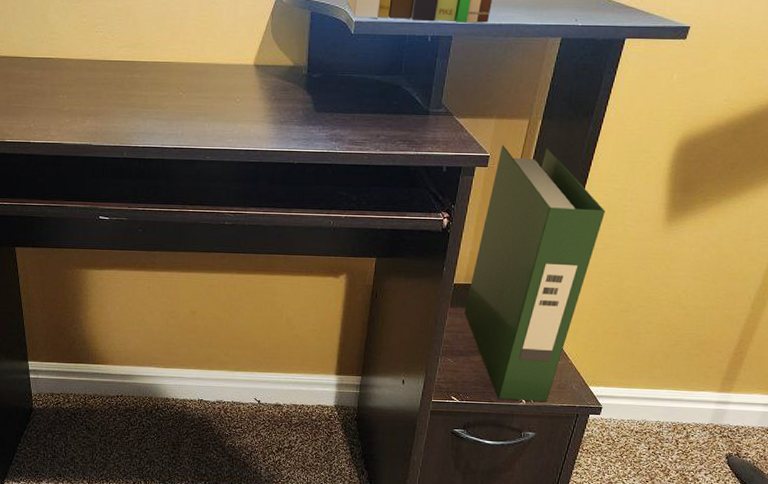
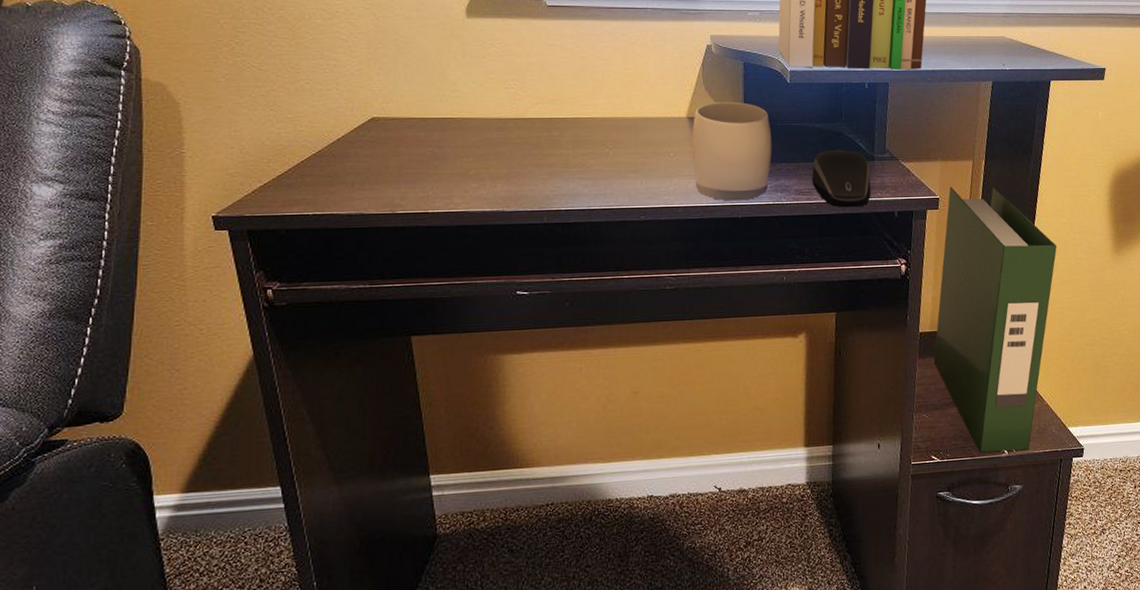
mug: none [256,50,332,147] -> present [691,101,772,201]
computer mouse: none [366,102,424,160] -> present [812,149,871,208]

